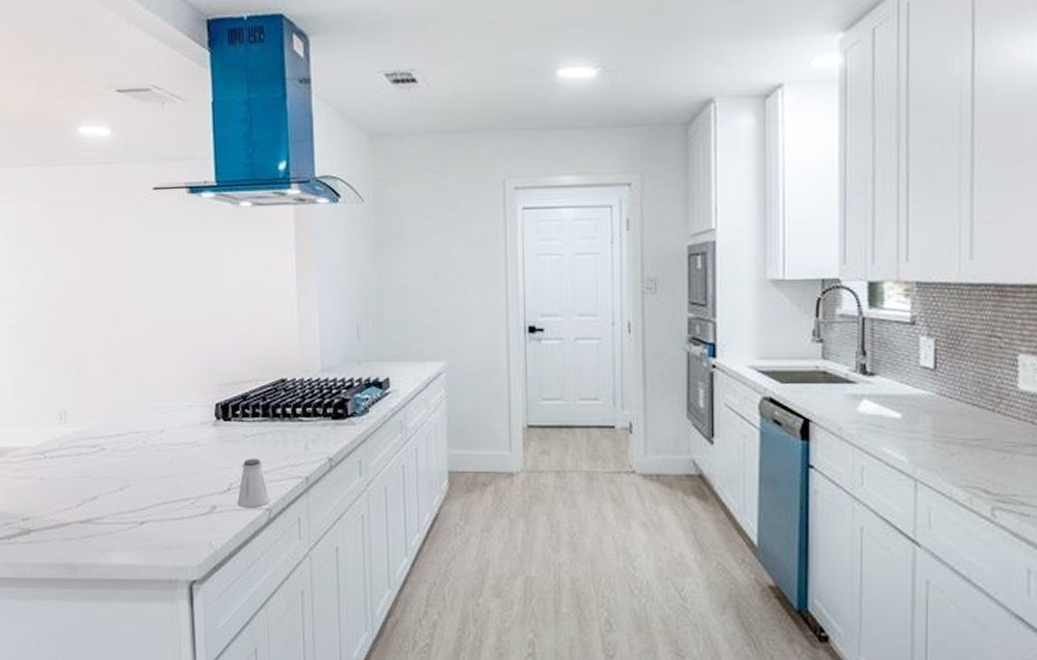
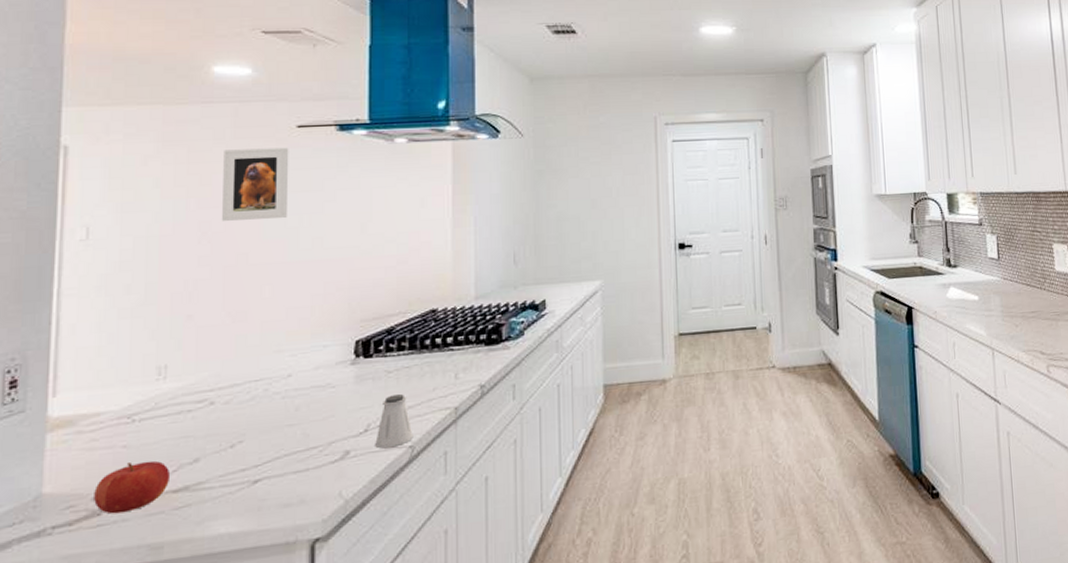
fruit: none [23,493,76,535] -> present [94,461,169,514]
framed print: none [94,210,151,281] -> present [221,147,289,221]

